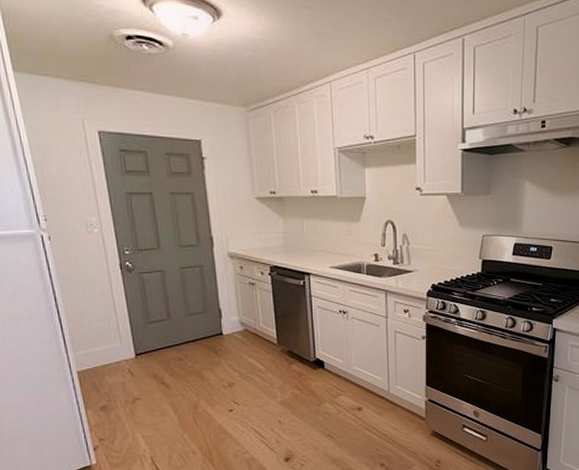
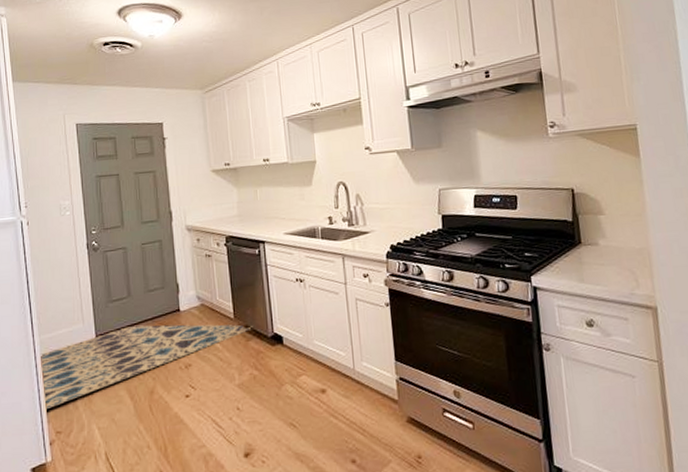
rug: none [75,346,296,420] -> present [39,324,253,410]

